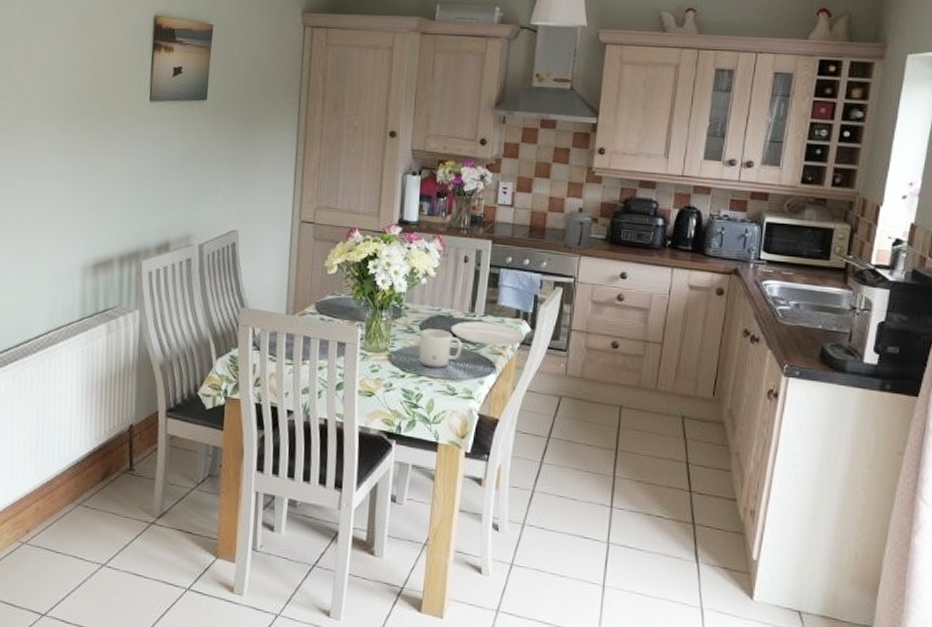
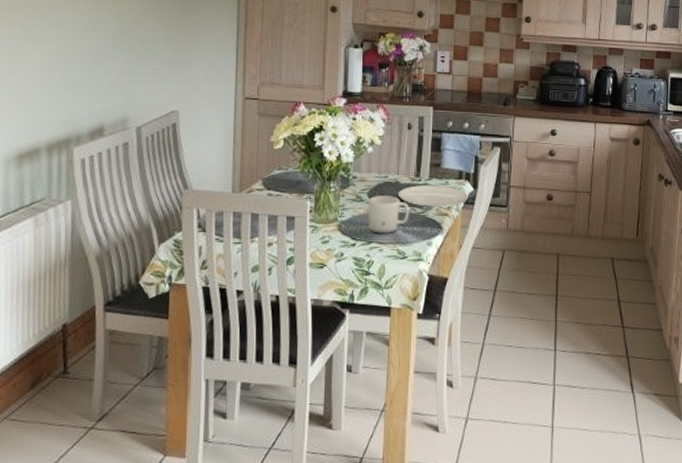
teapot: present [562,207,593,250] -> none [498,72,524,111]

